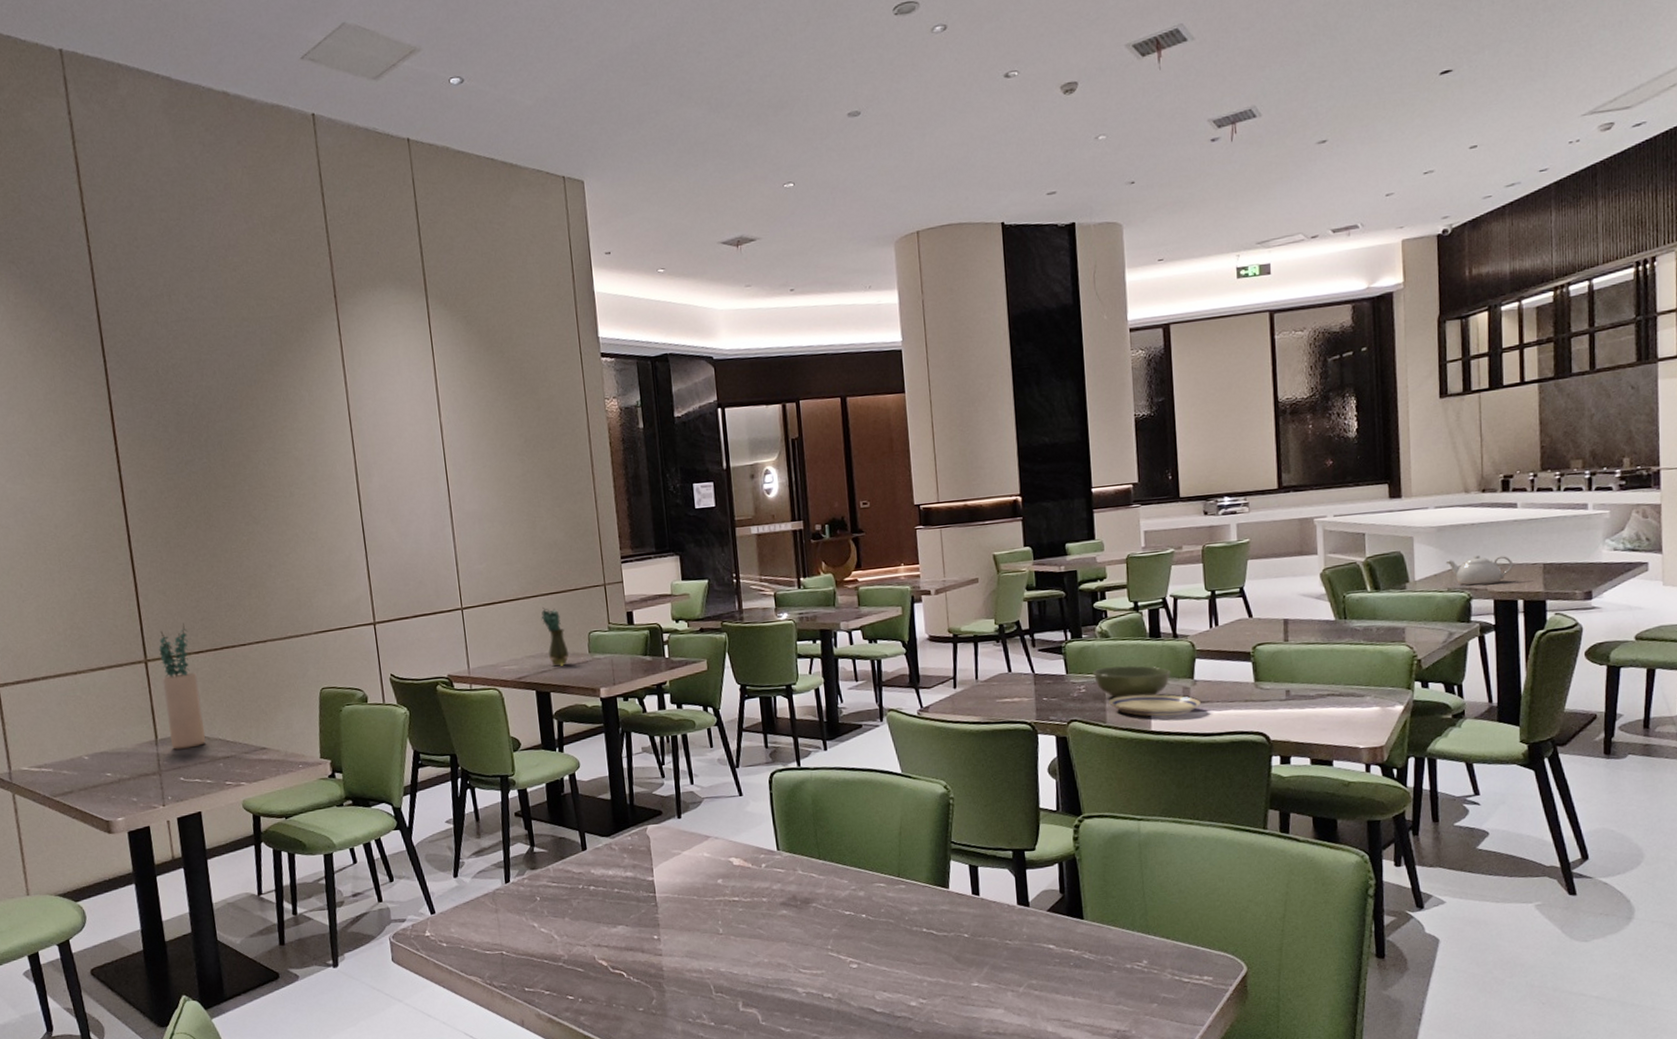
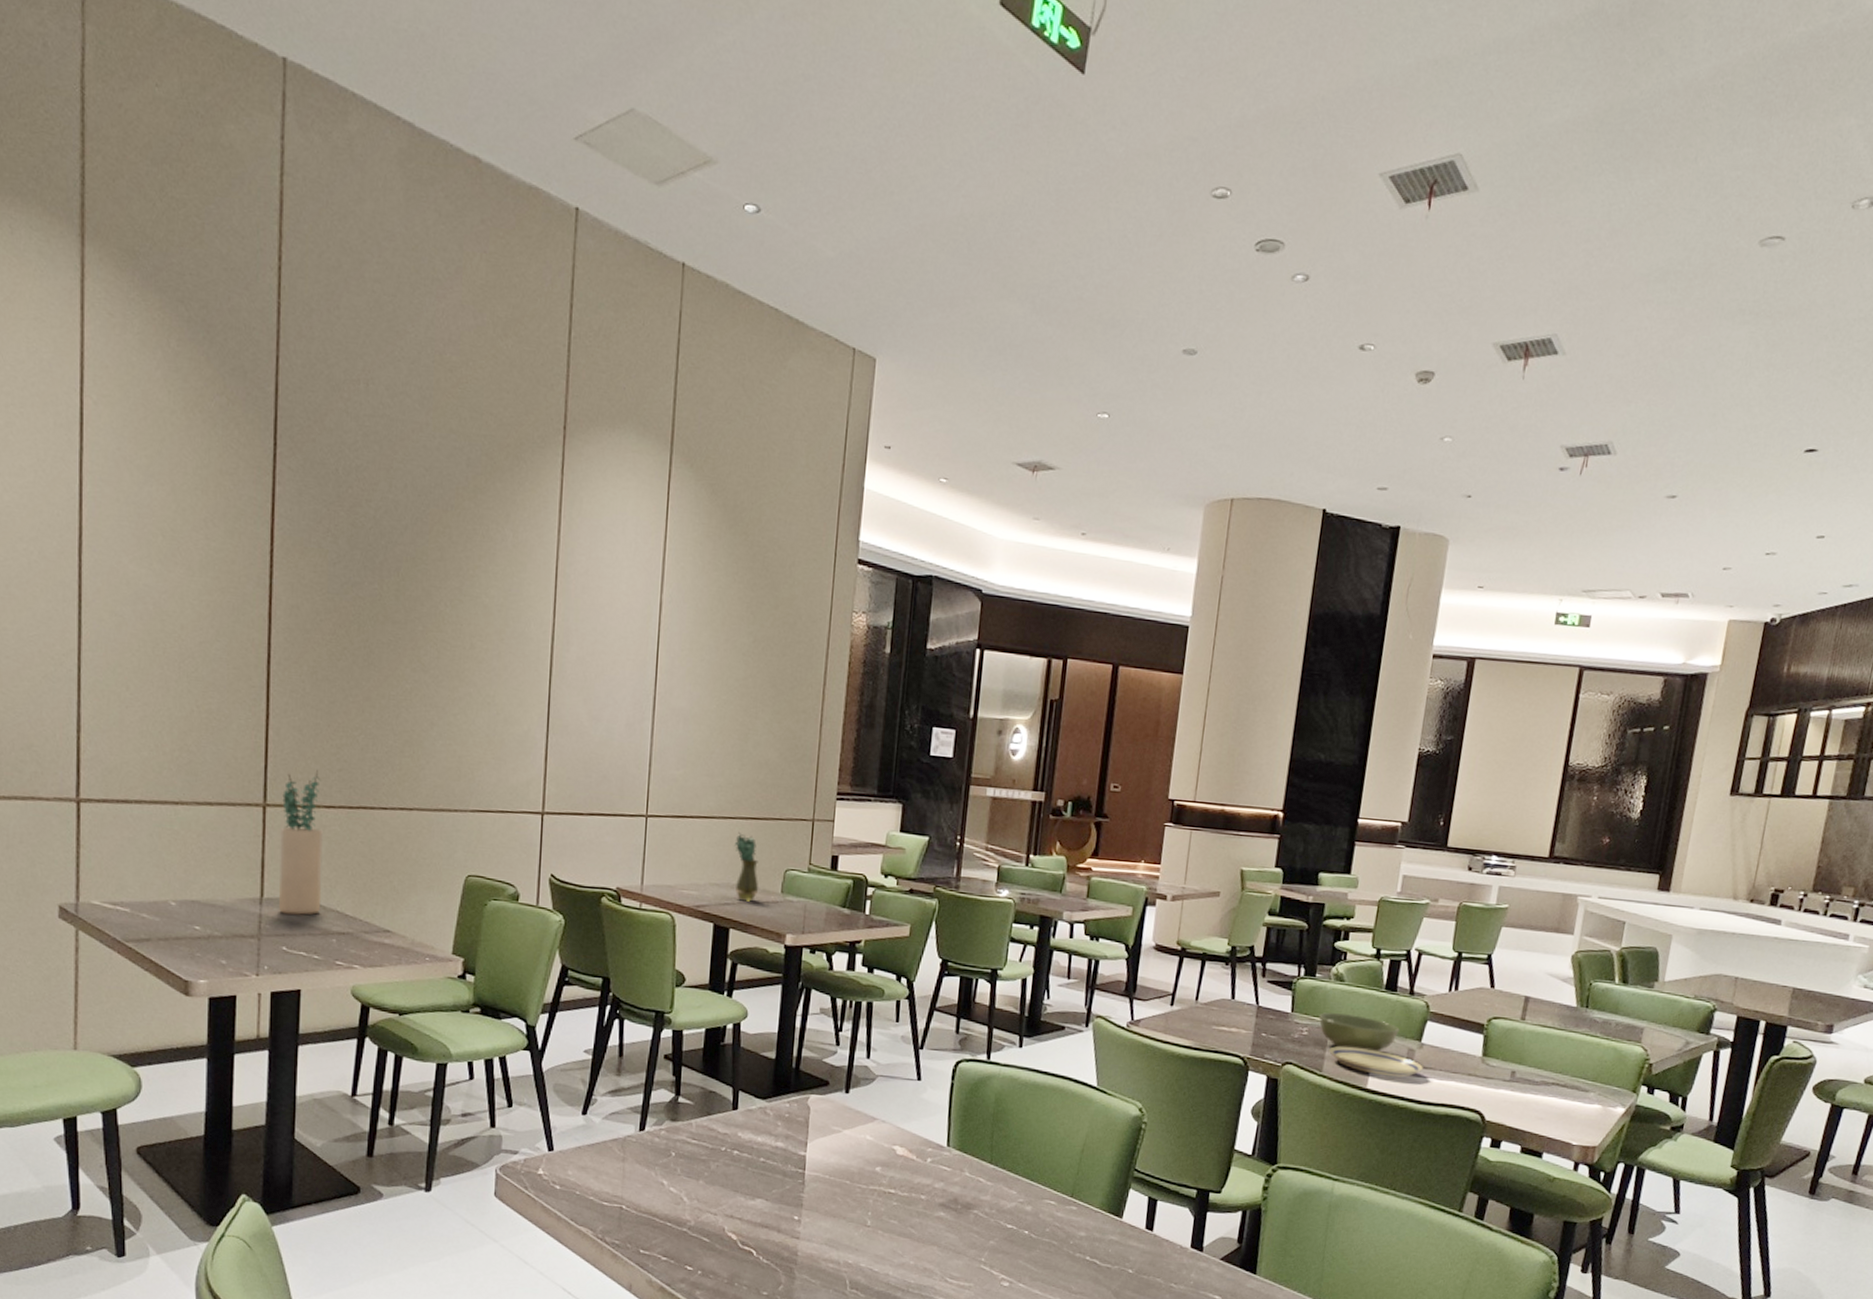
teapot: present [1445,555,1514,586] -> none [1698,966,1765,999]

